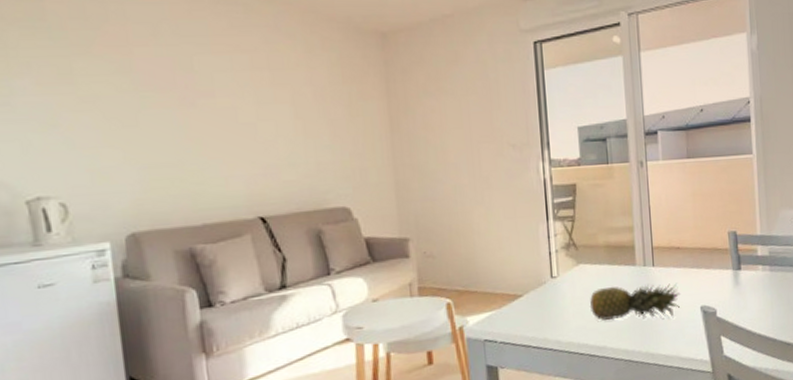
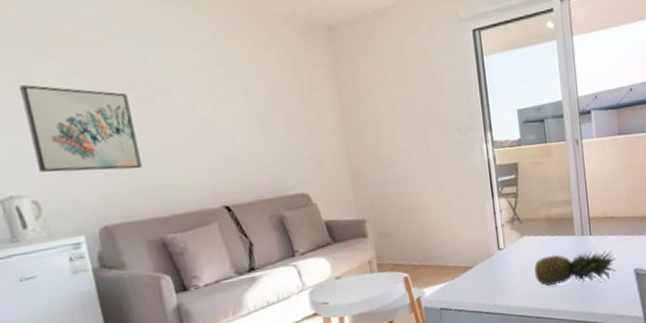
wall art: none [60,83,177,174] -> present [19,85,142,173]

